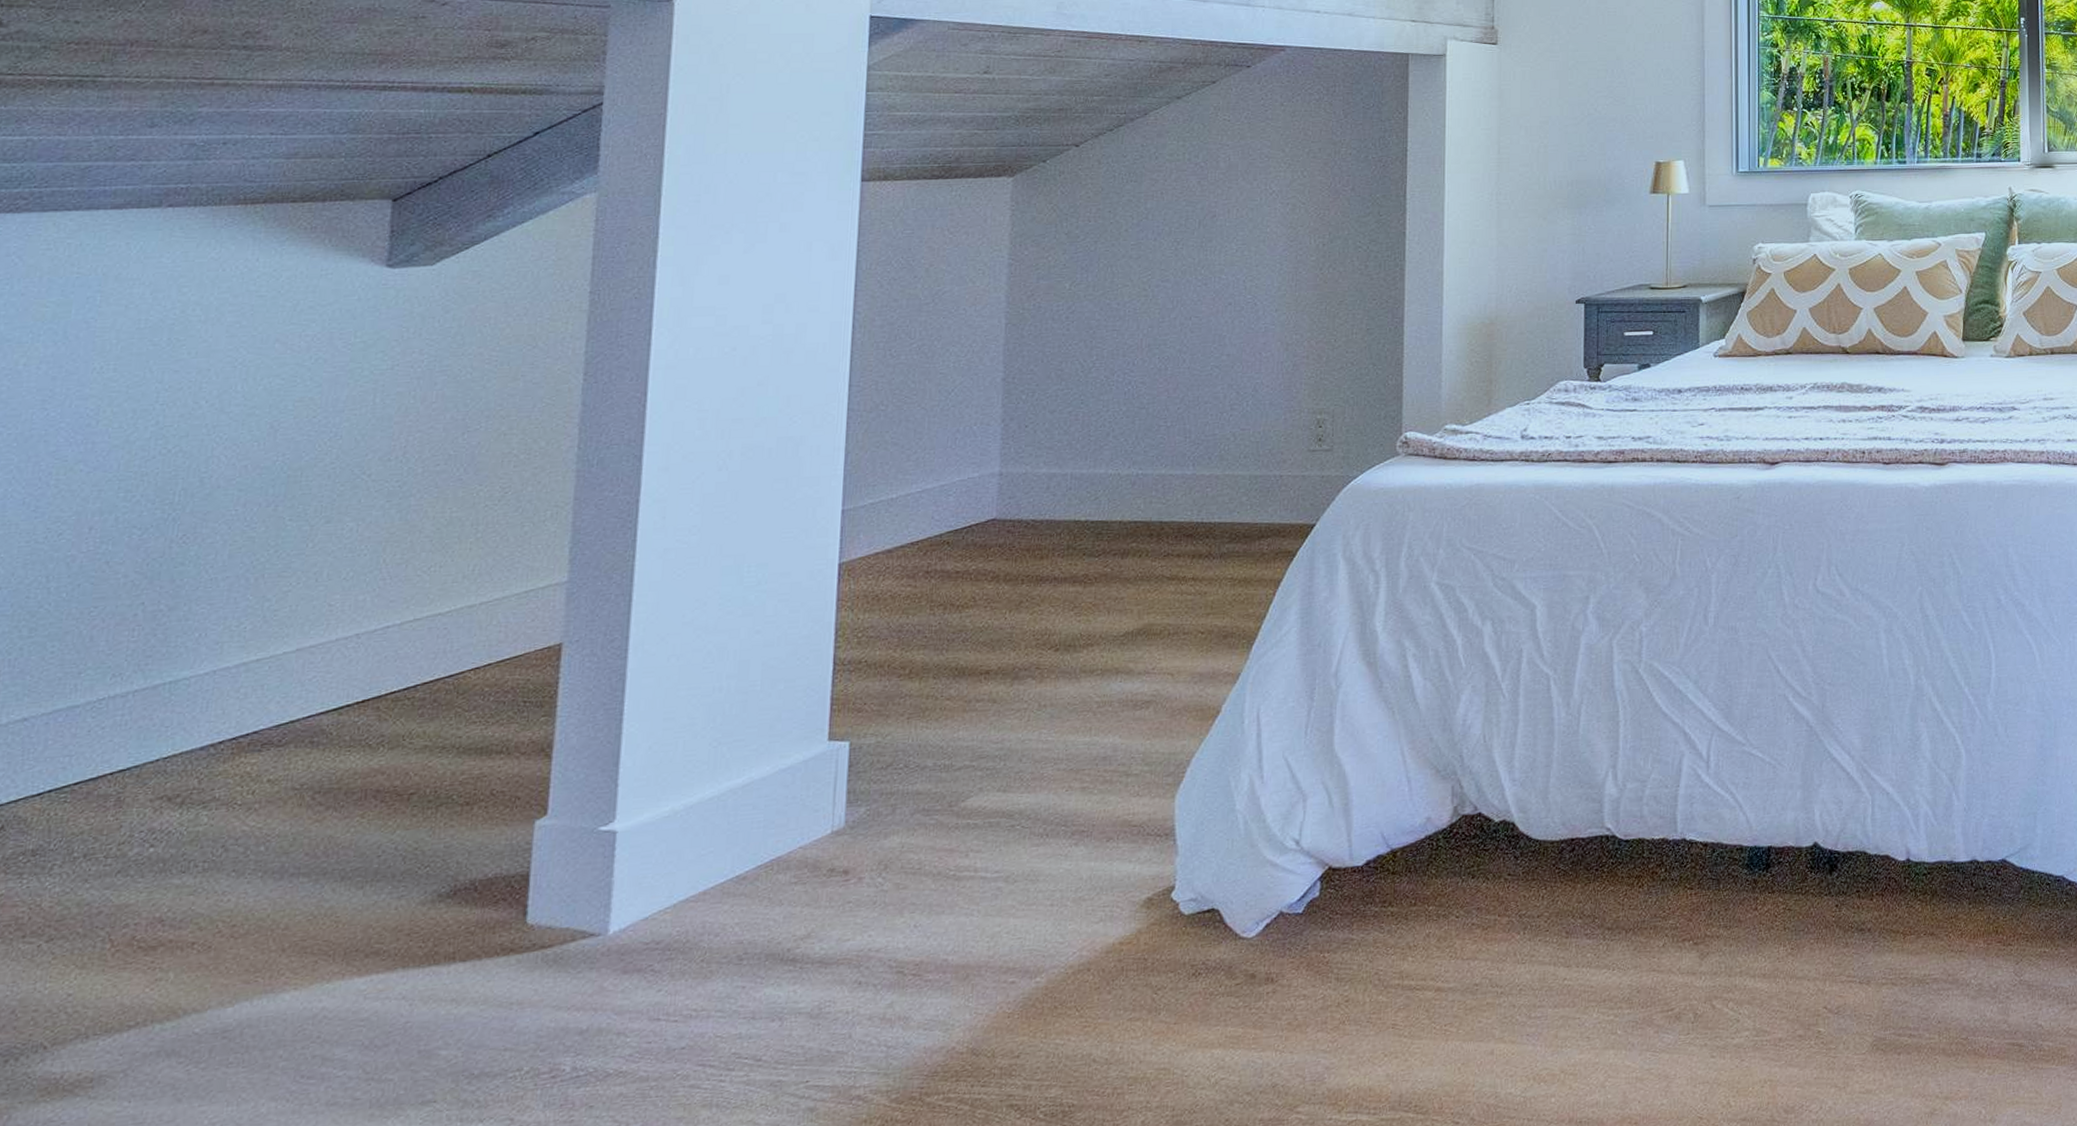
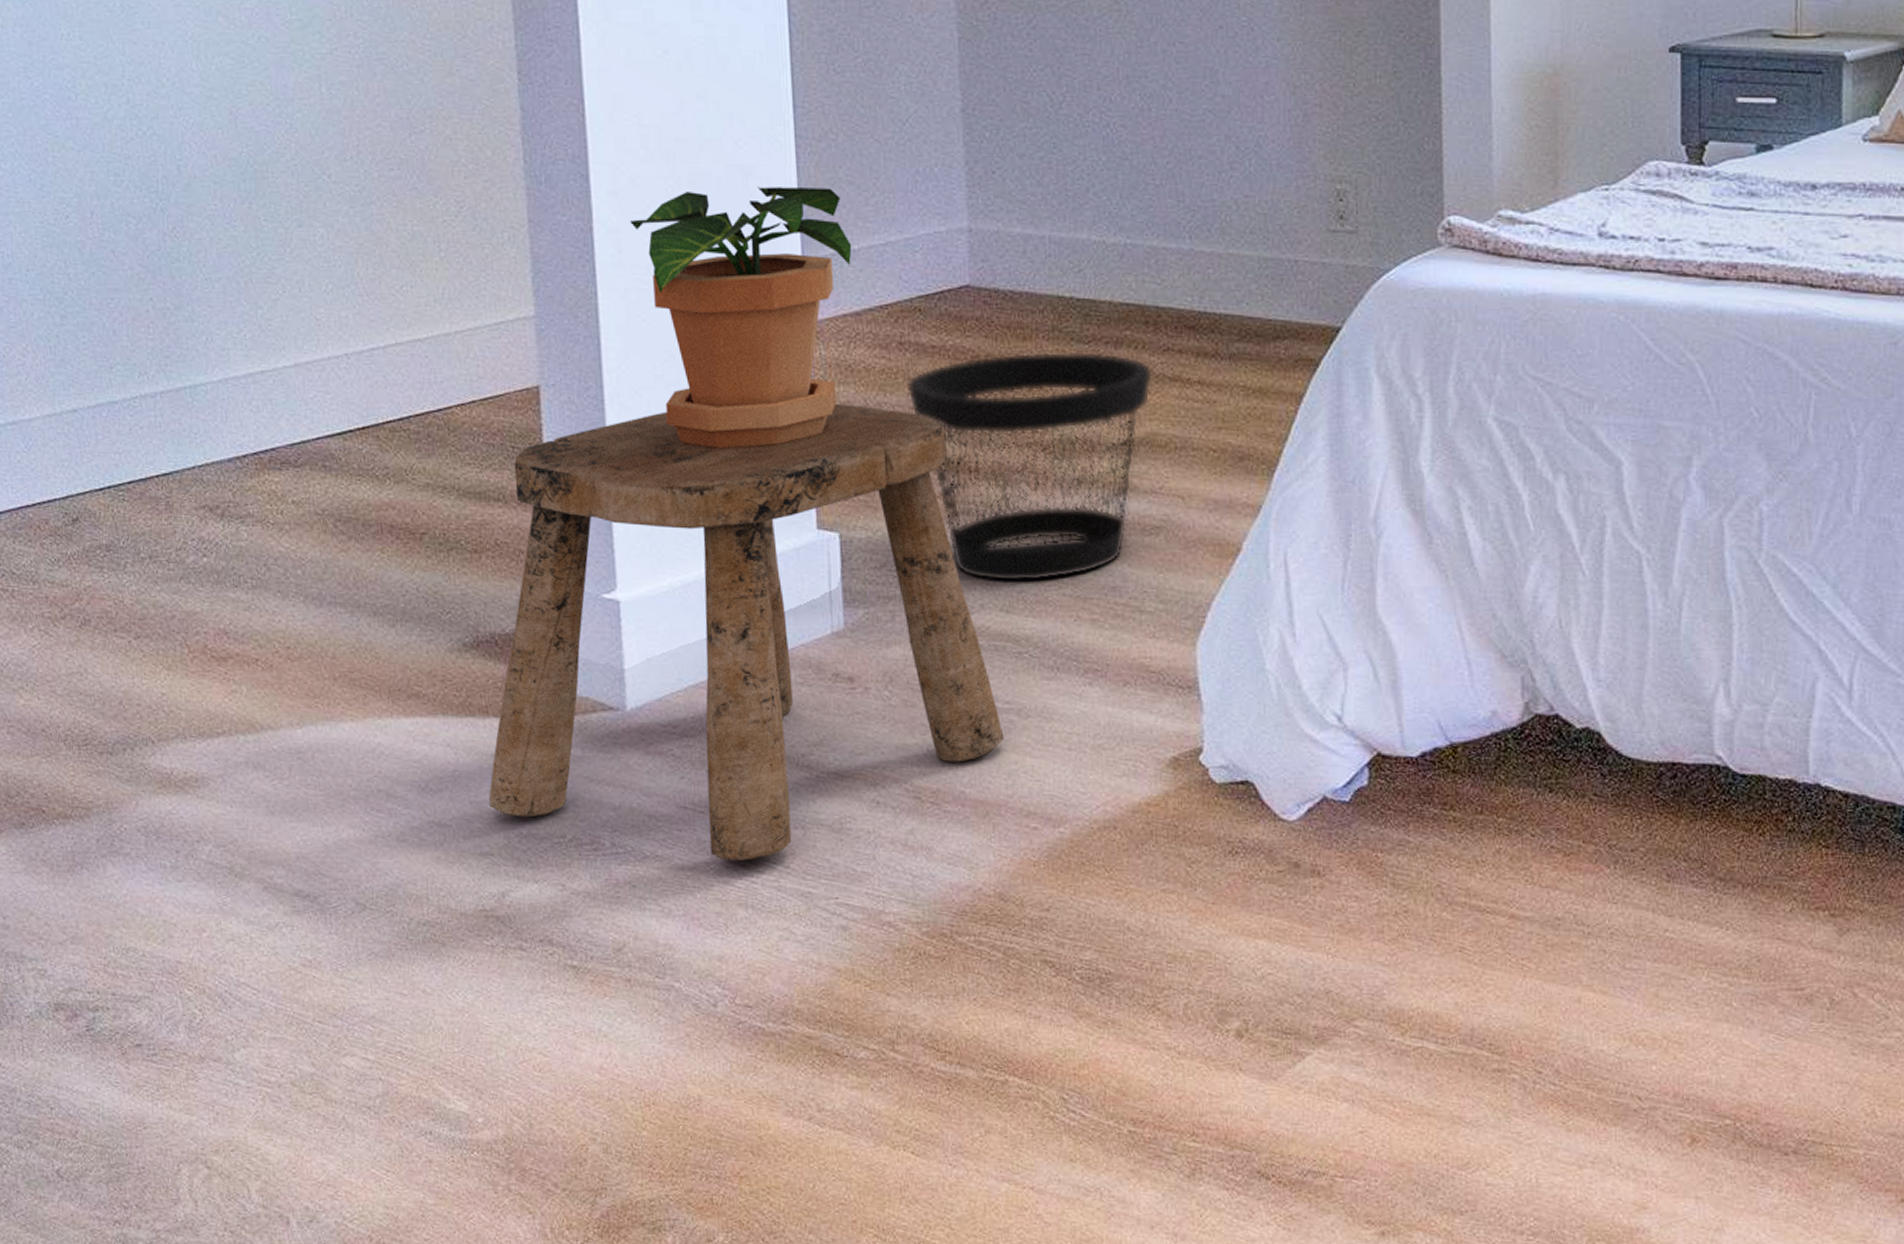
stool: none [440,628,991,1065] -> present [488,403,1004,861]
potted plant: none [678,450,891,681] -> present [630,187,852,449]
wastebasket: none [928,562,1154,766] -> present [906,351,1153,582]

